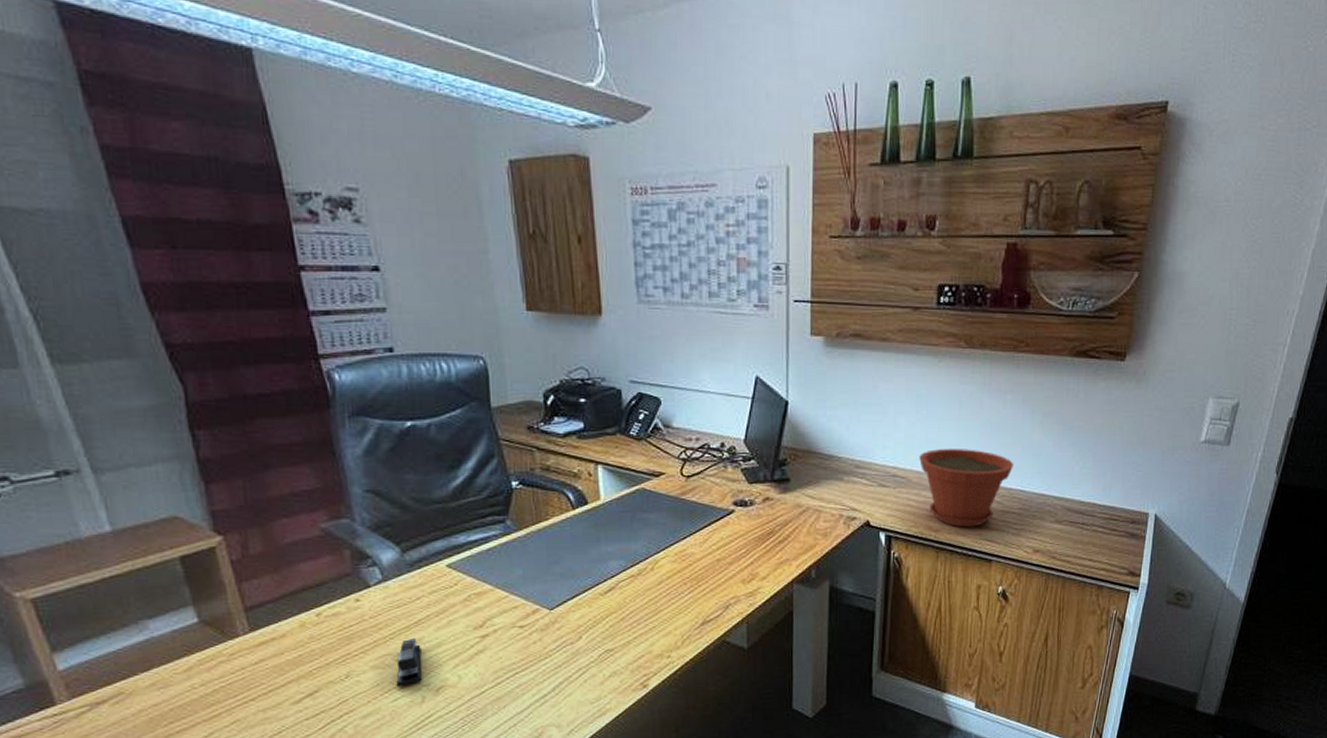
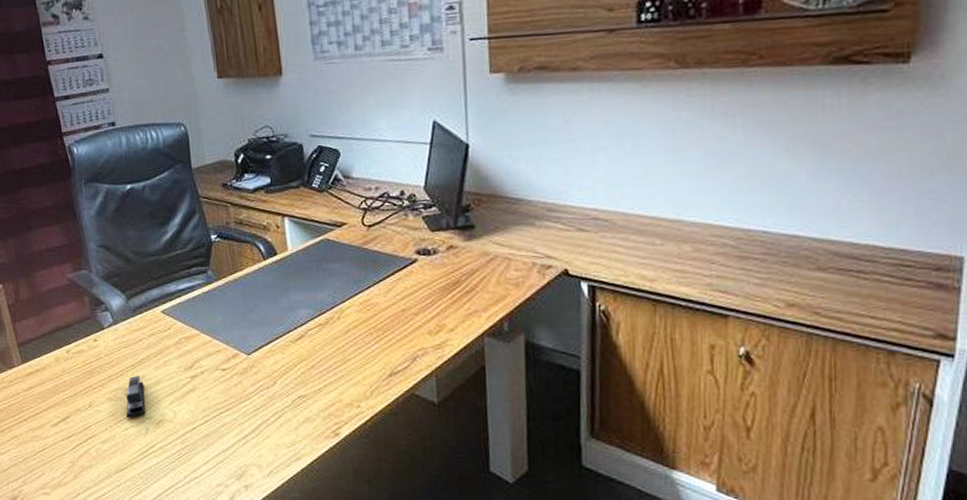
plant pot: present [919,448,1014,528] -> none [625,184,752,277]

